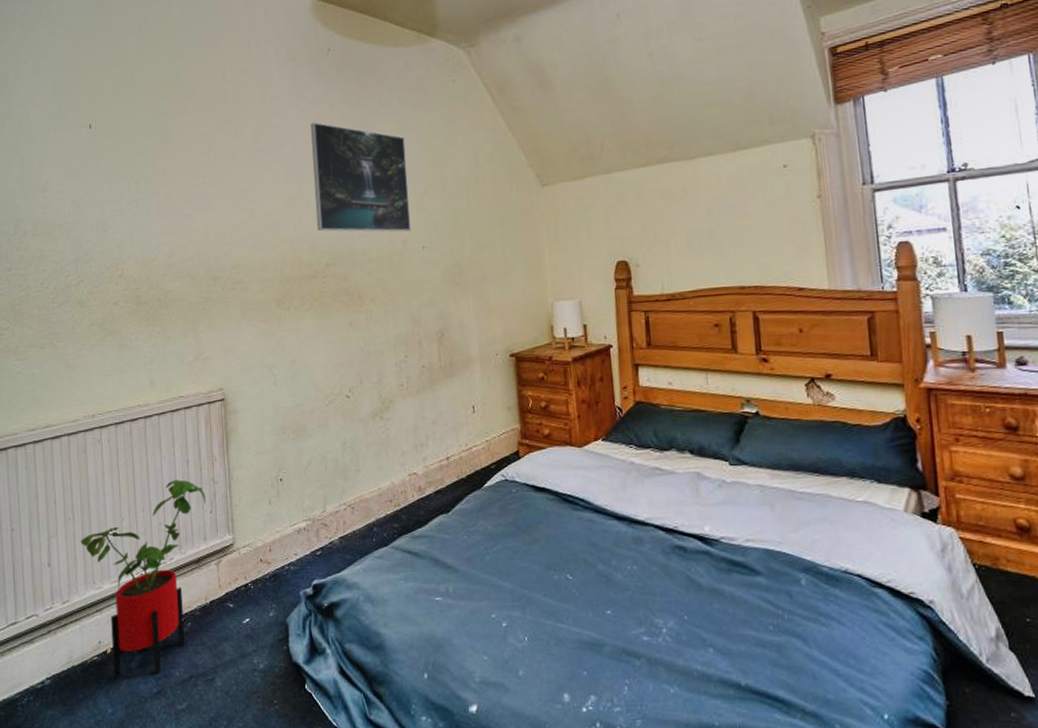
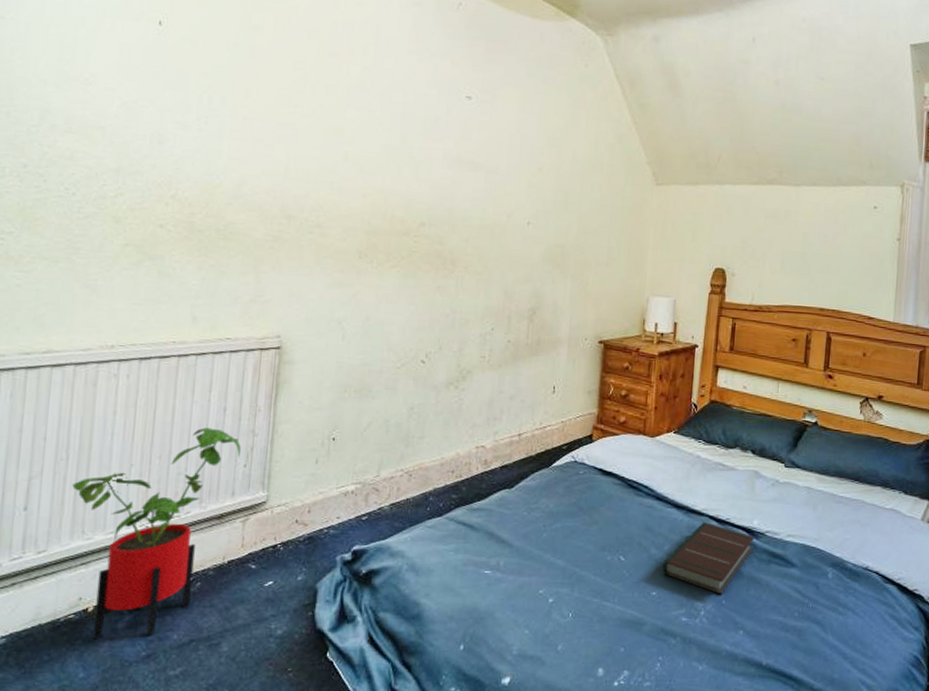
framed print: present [311,122,412,232] -> none [417,74,527,205]
book: none [613,532,710,610] -> present [663,522,755,595]

